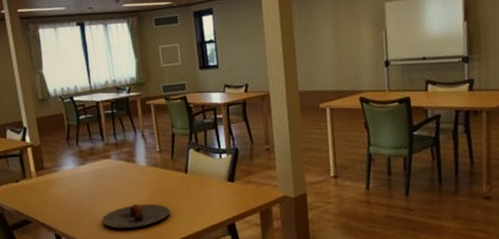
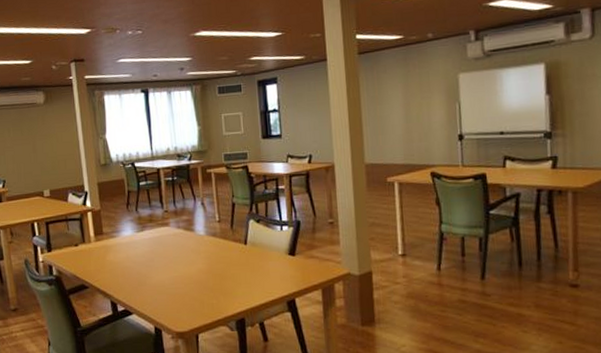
plate: present [101,203,170,229] -> none [157,273,228,299]

